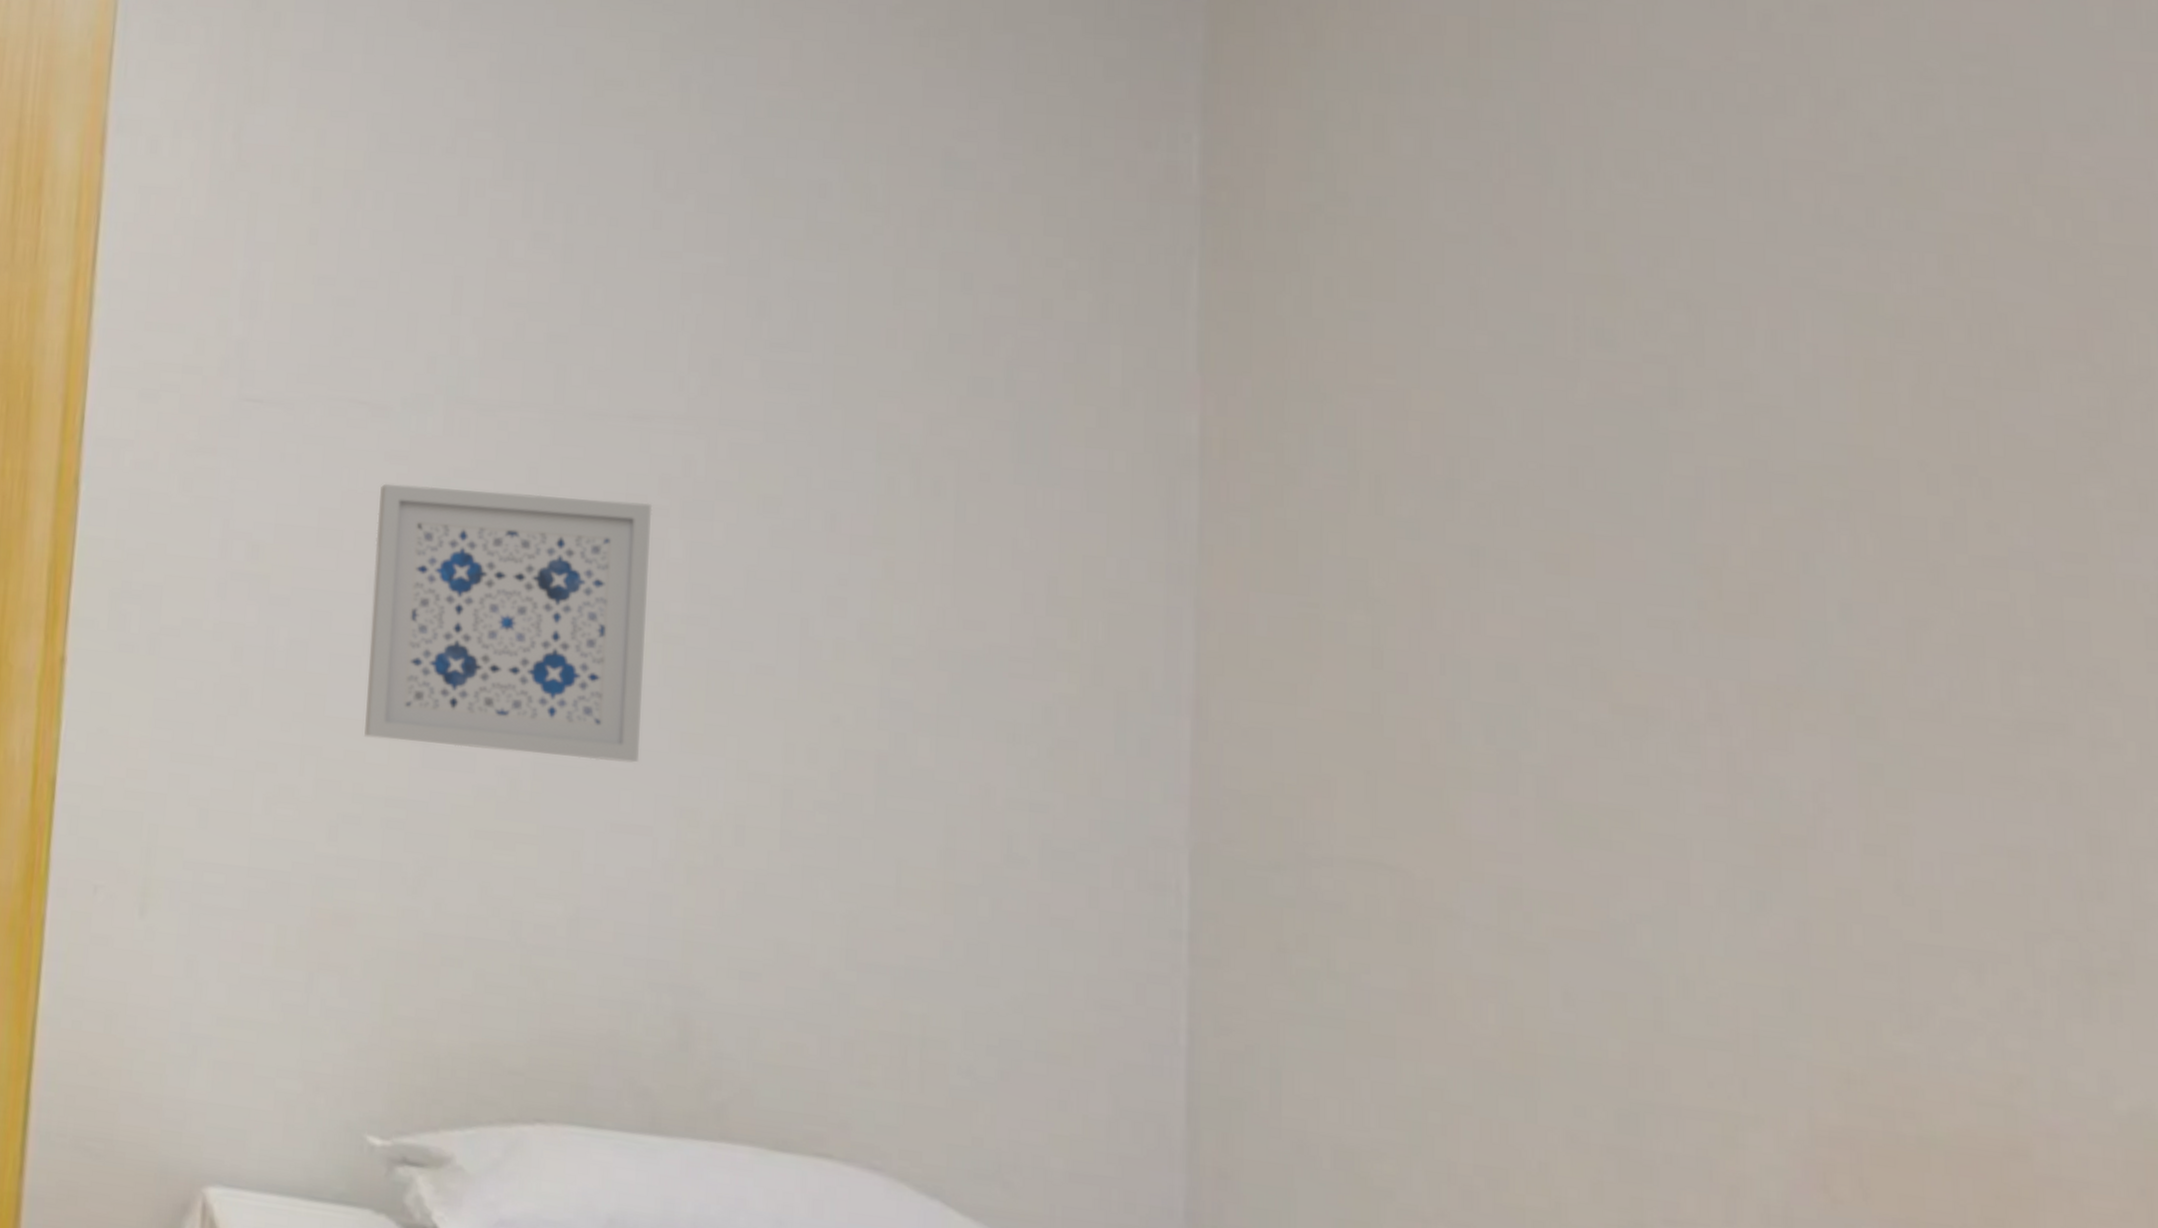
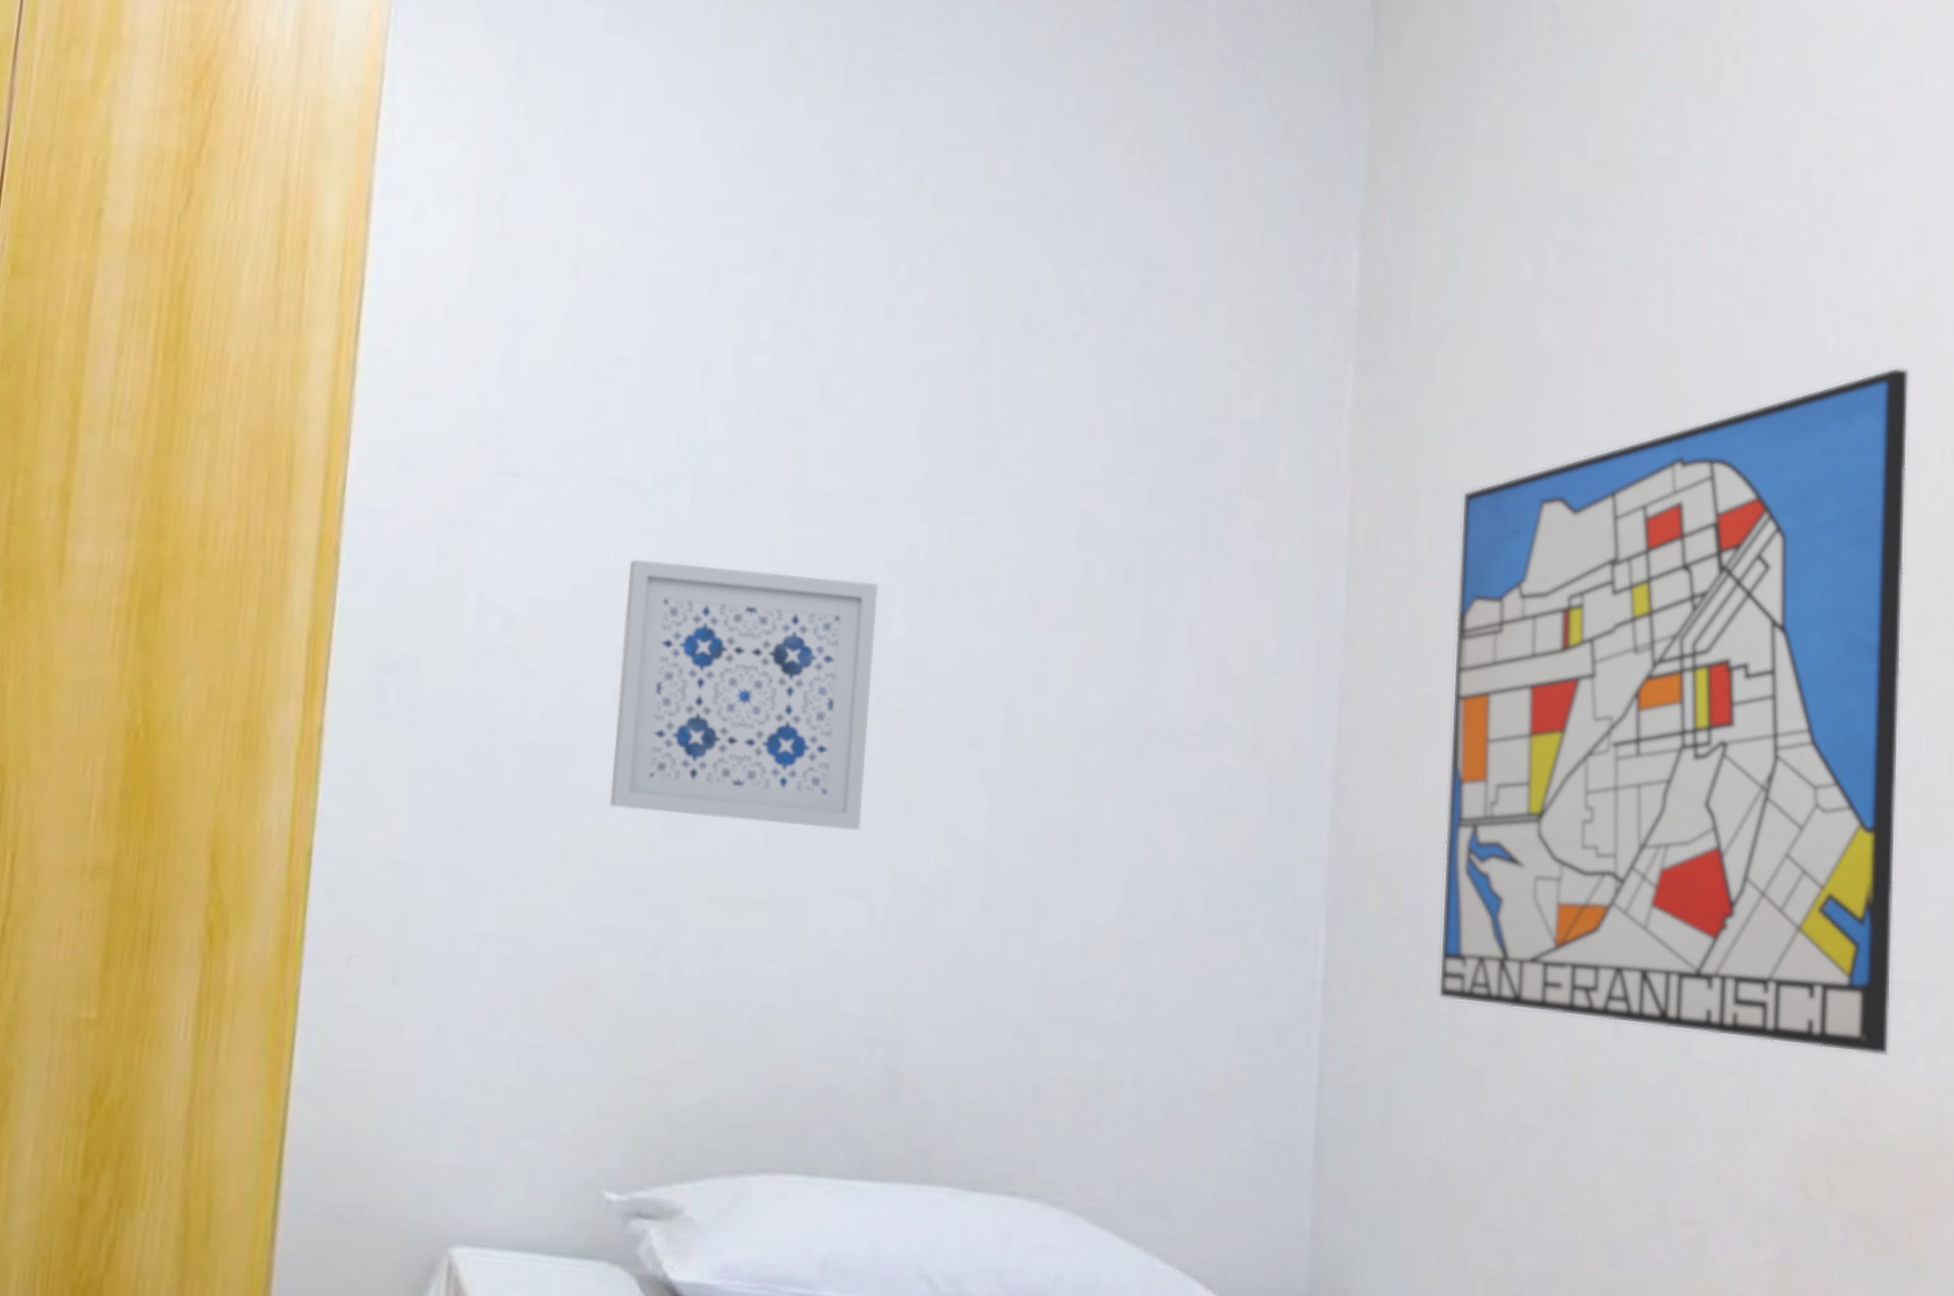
wall art: none [1333,234,1936,1035] -> present [1438,367,1910,1056]

